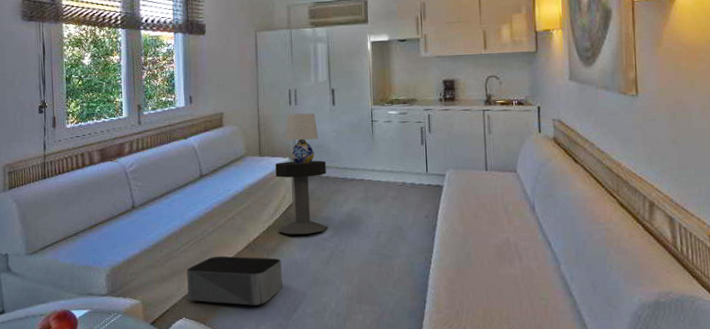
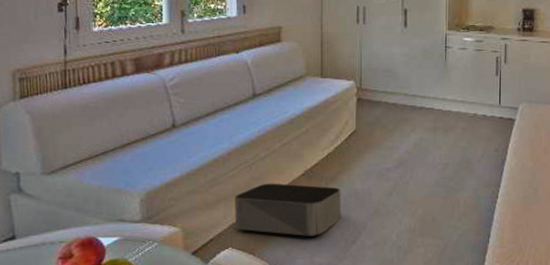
side table: present [275,160,328,235] -> none [338,85,394,164]
table lamp: present [285,113,319,164] -> none [351,33,388,88]

